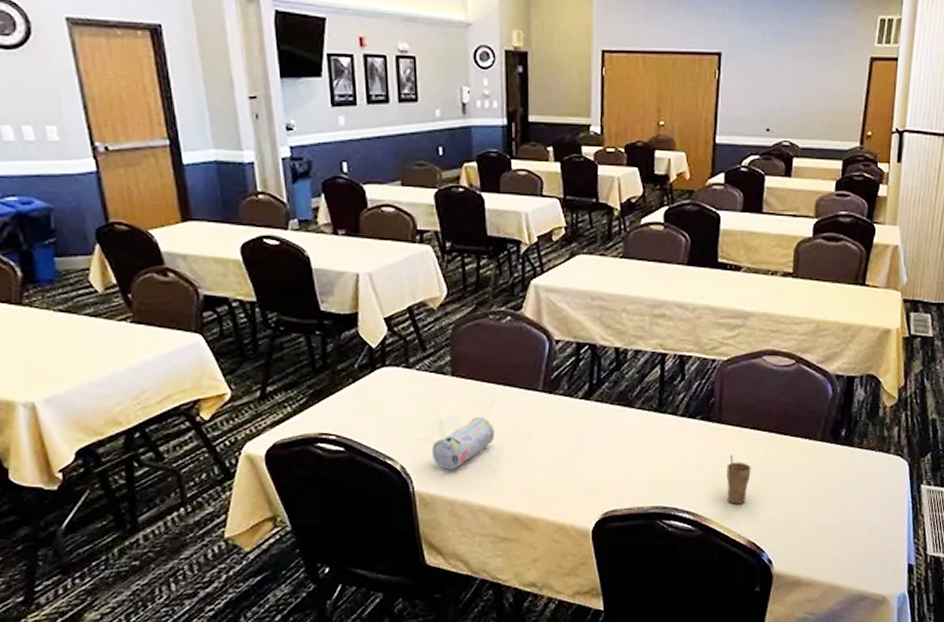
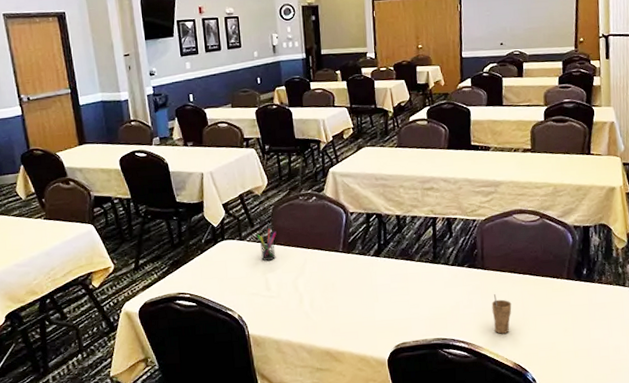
pen holder: none [429,355,456,397] -> present [256,228,277,261]
pencil case: present [432,416,494,469] -> none [261,274,308,316]

